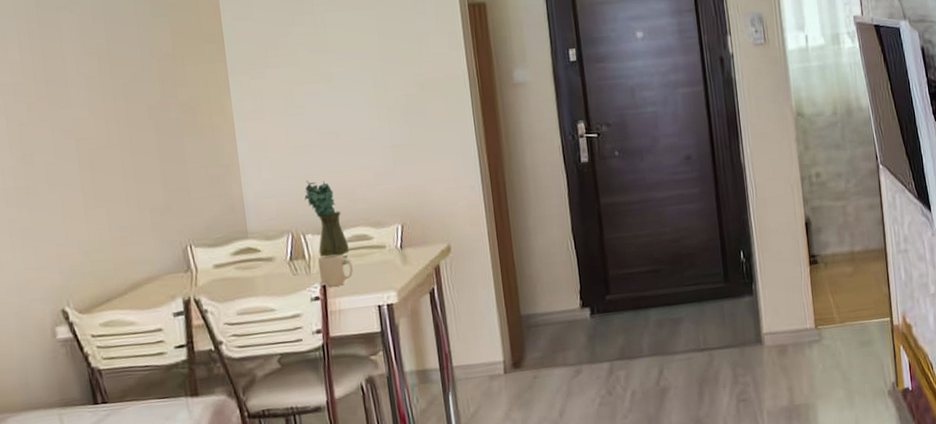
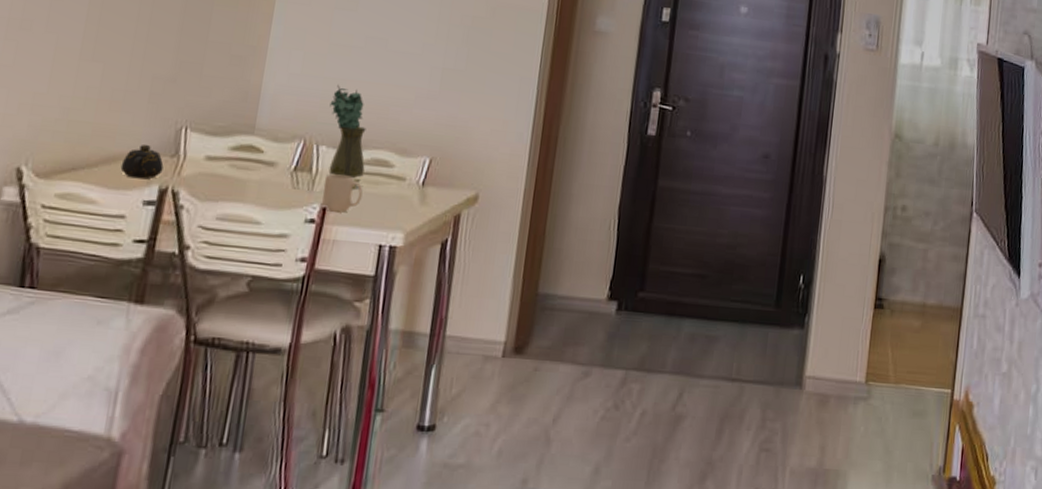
teapot: none [145,266,182,296] -> present [120,144,164,179]

